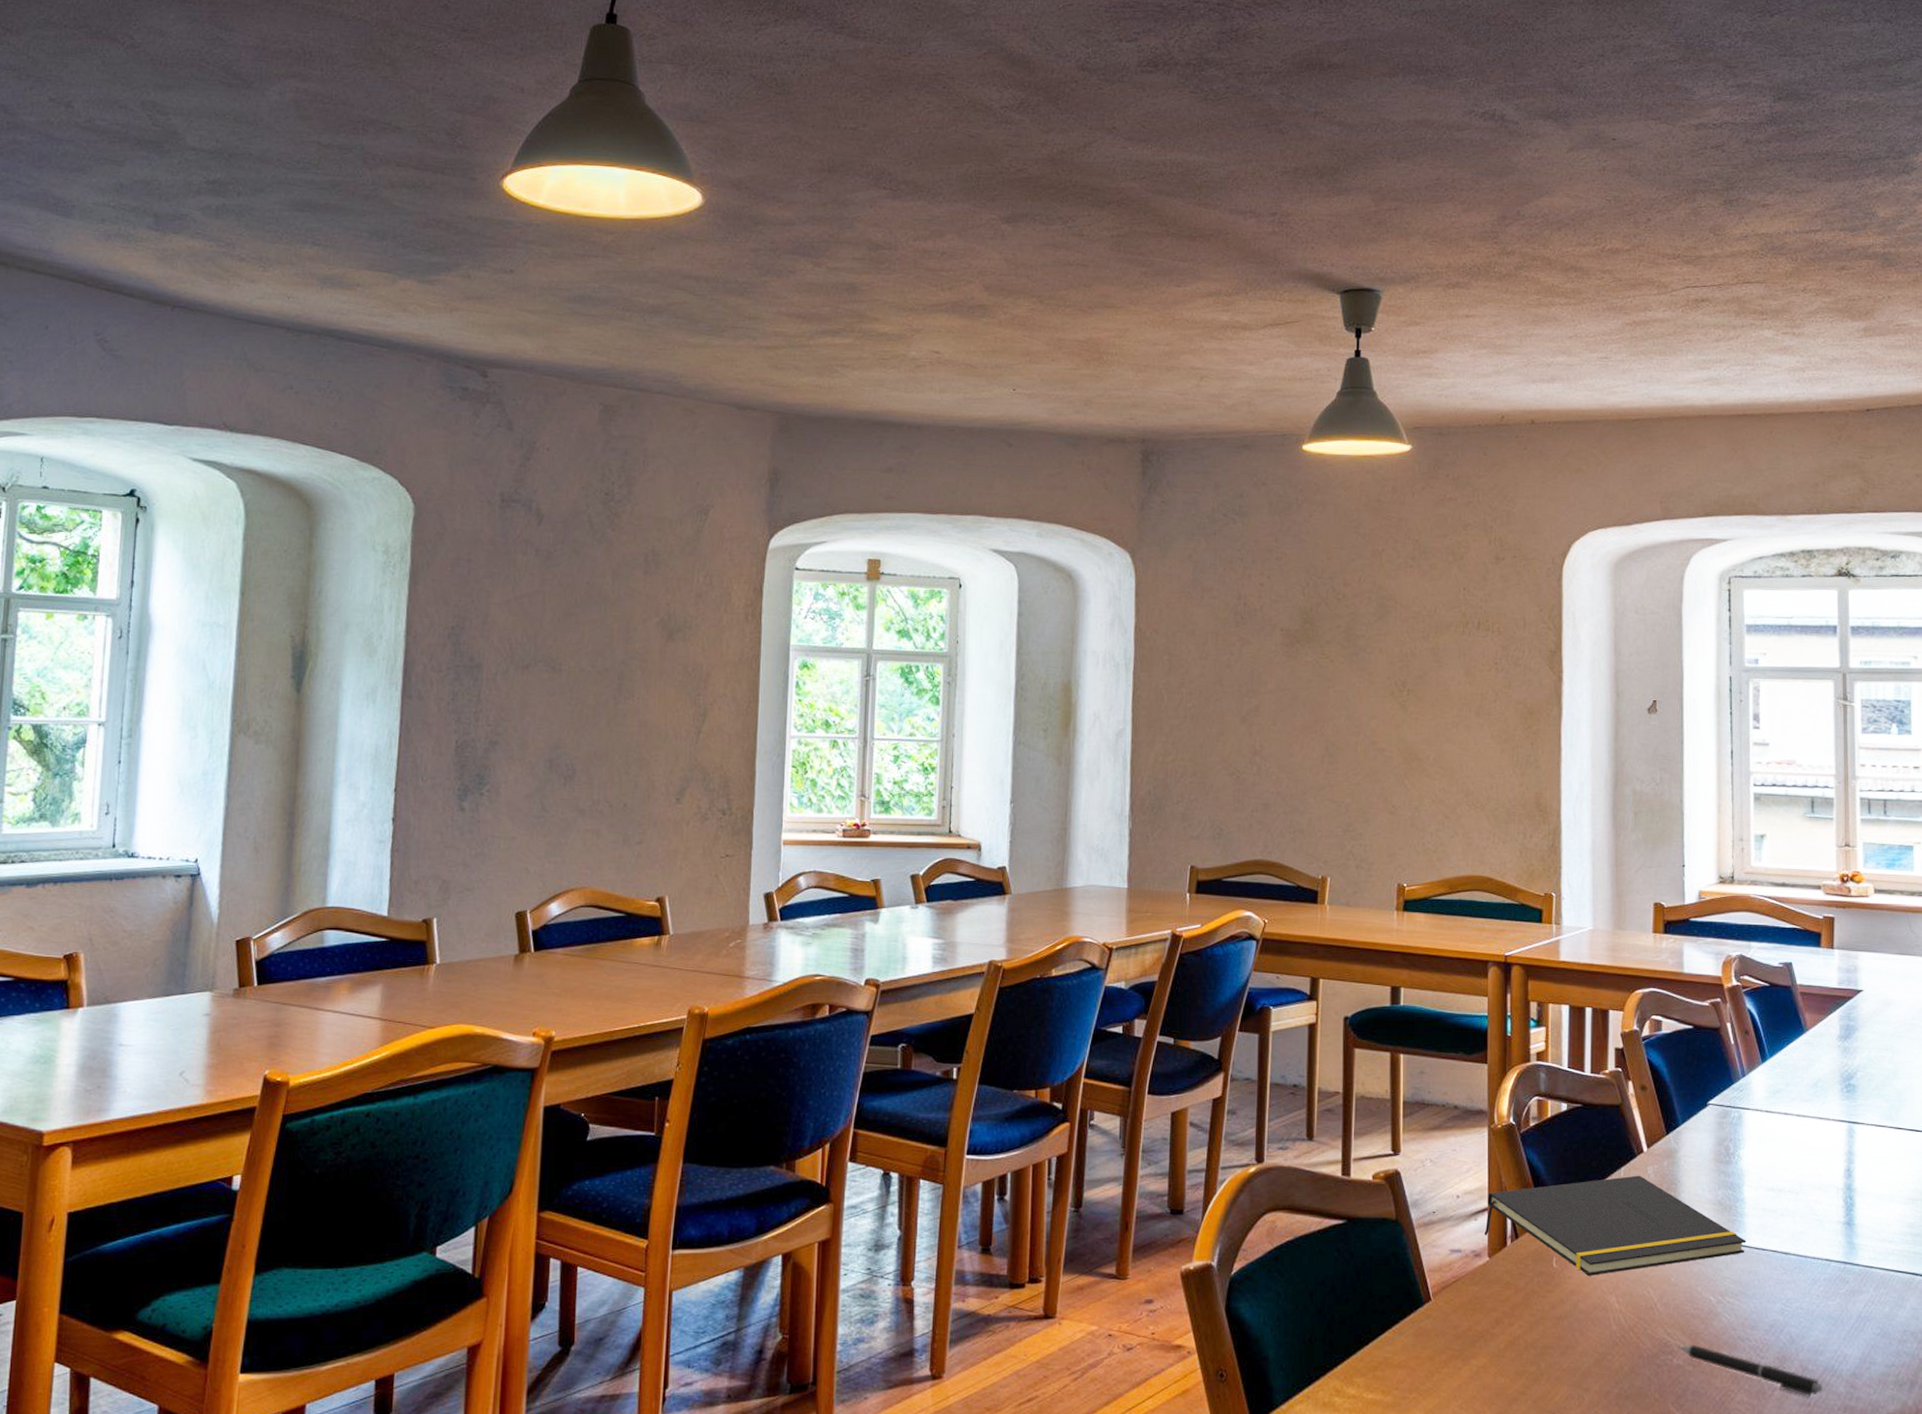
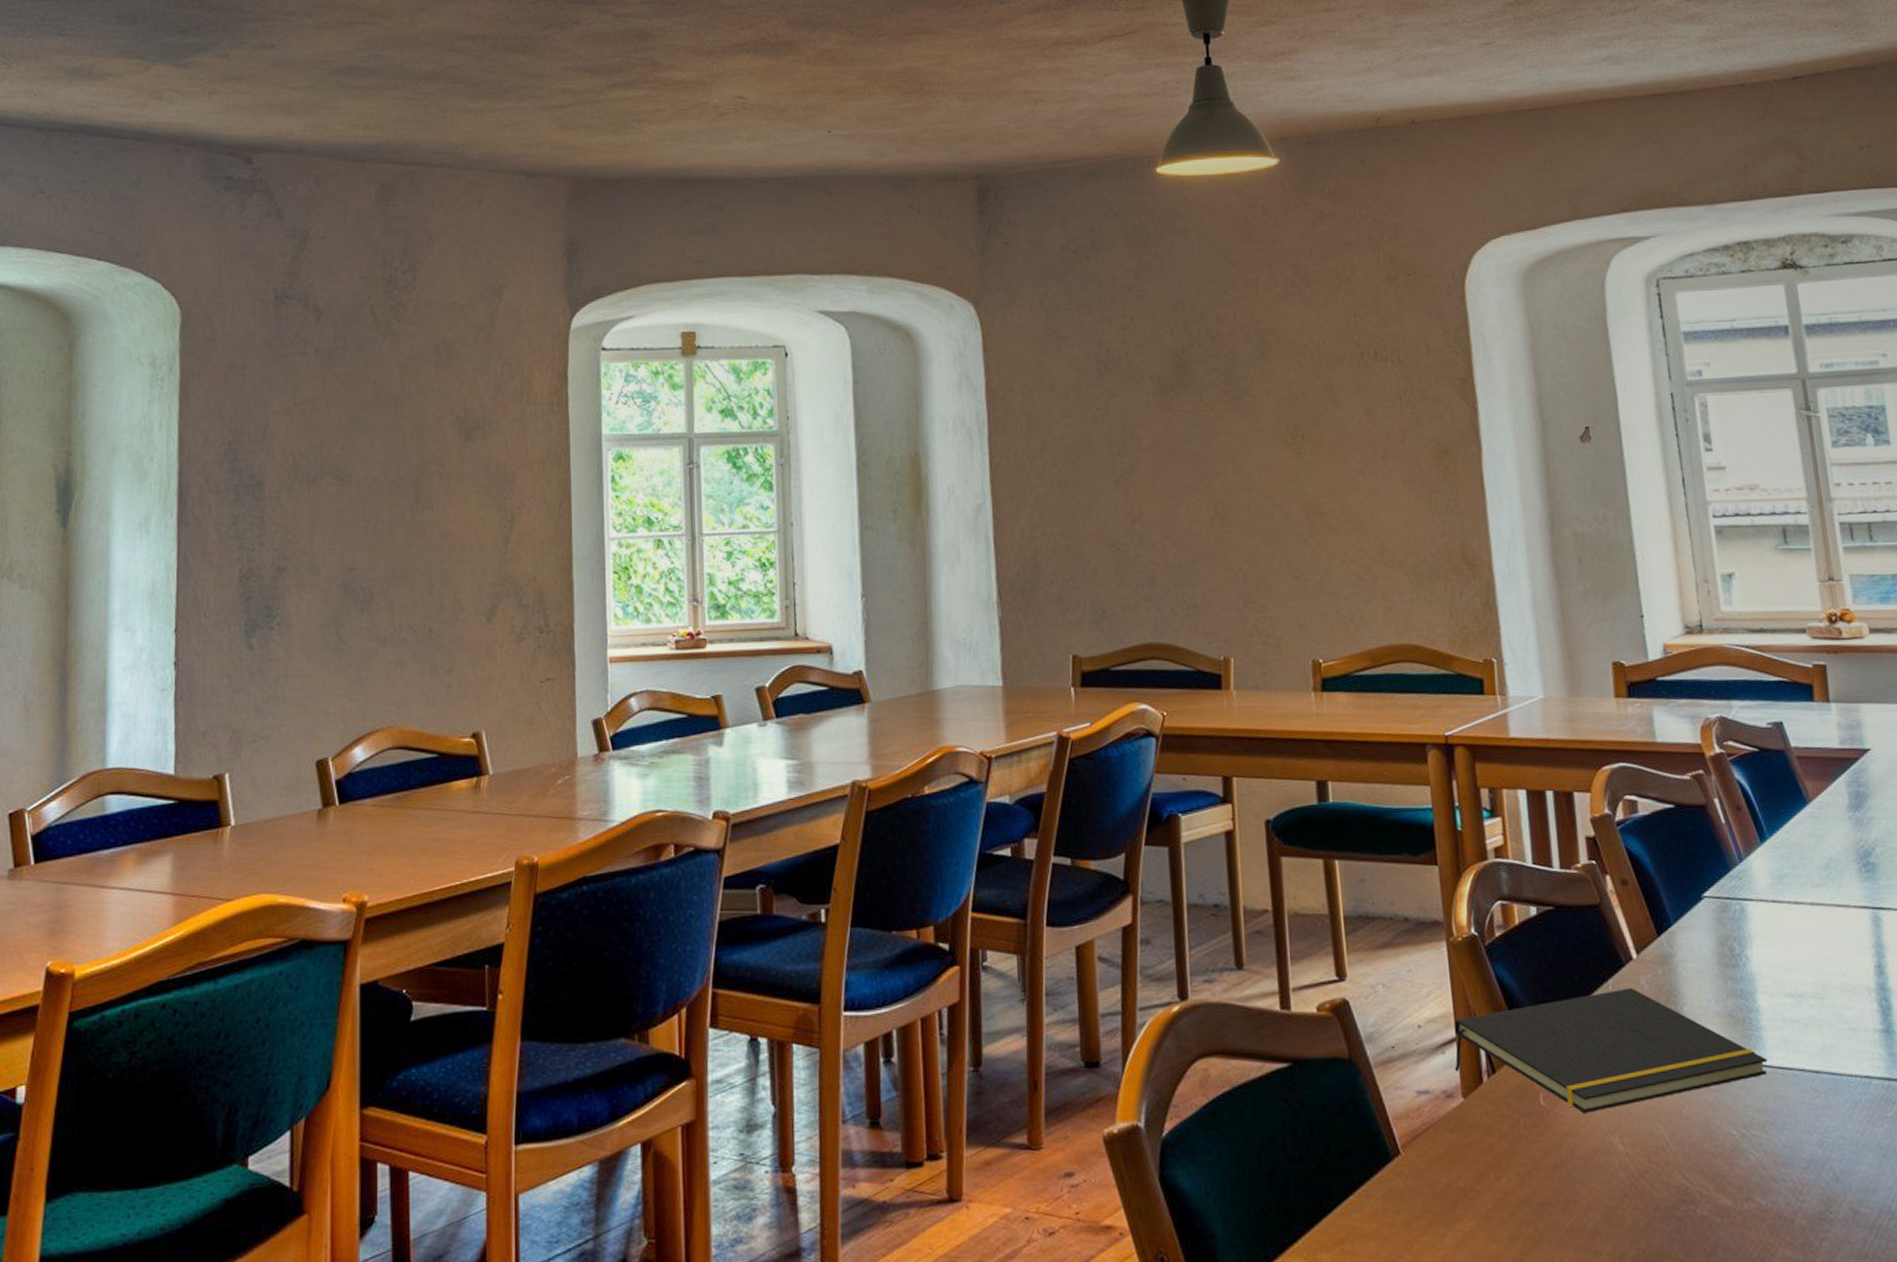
pen: present [1679,1345,1824,1397] -> none [1702,1190,1882,1247]

